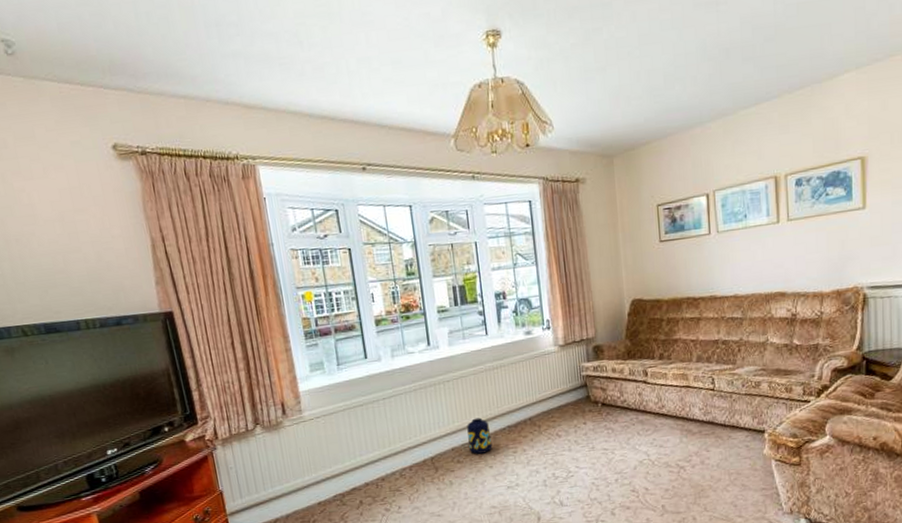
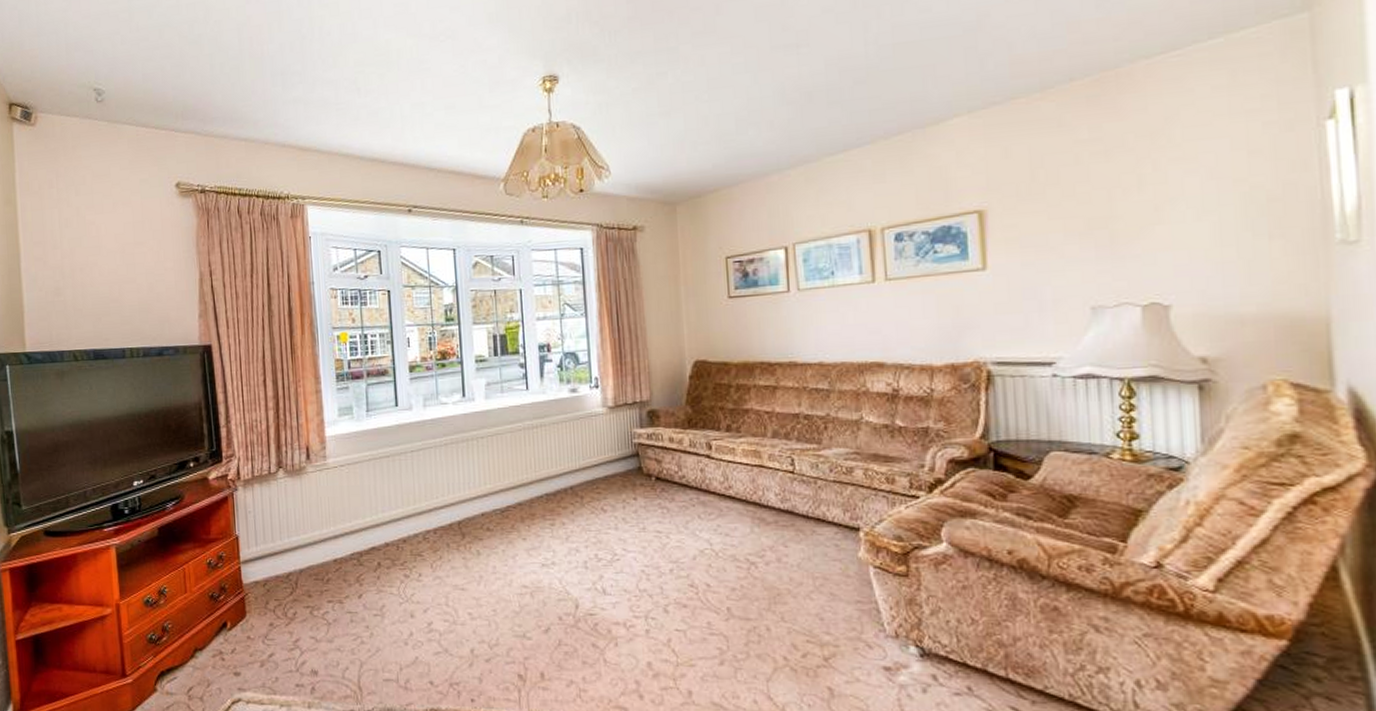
vase: present [467,418,493,454] -> none [500,481,527,523]

